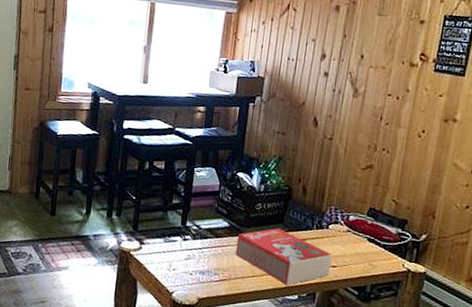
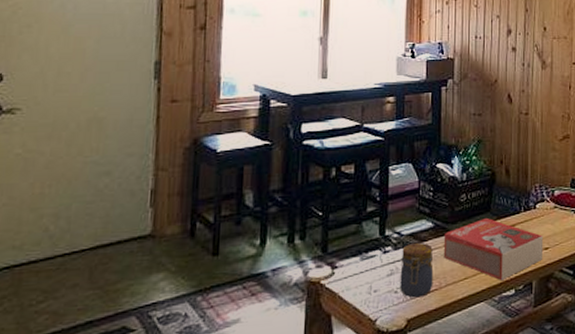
jar: none [195,236,226,283] -> present [400,242,434,298]

